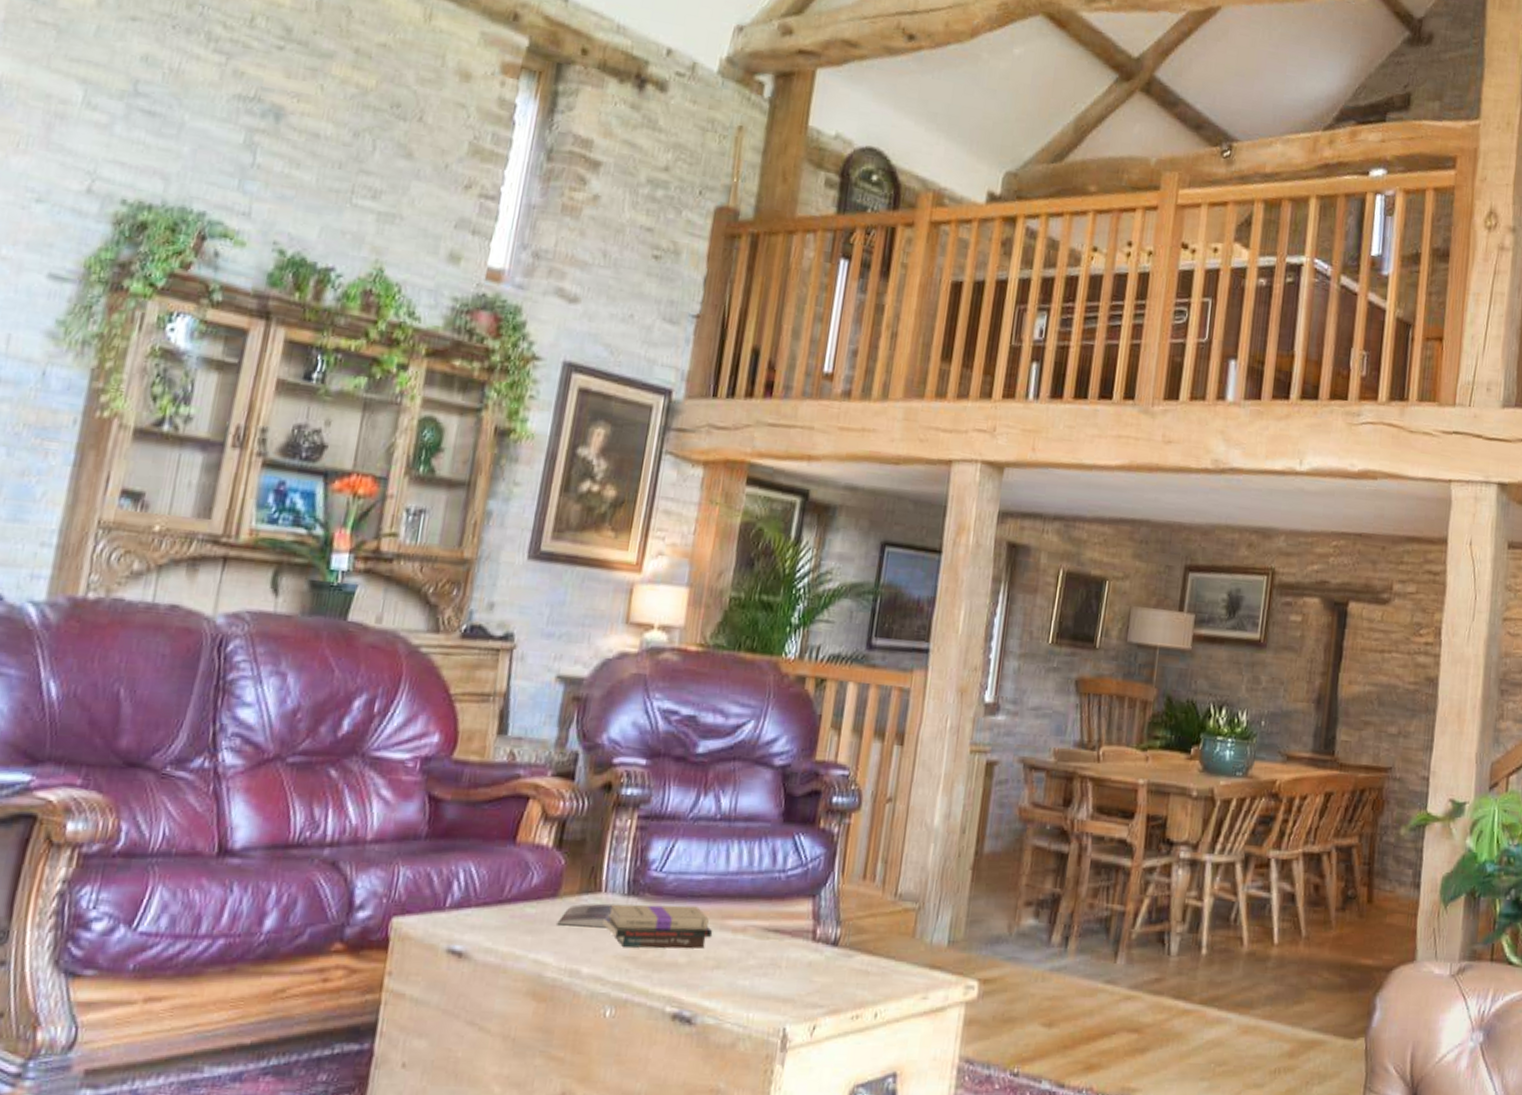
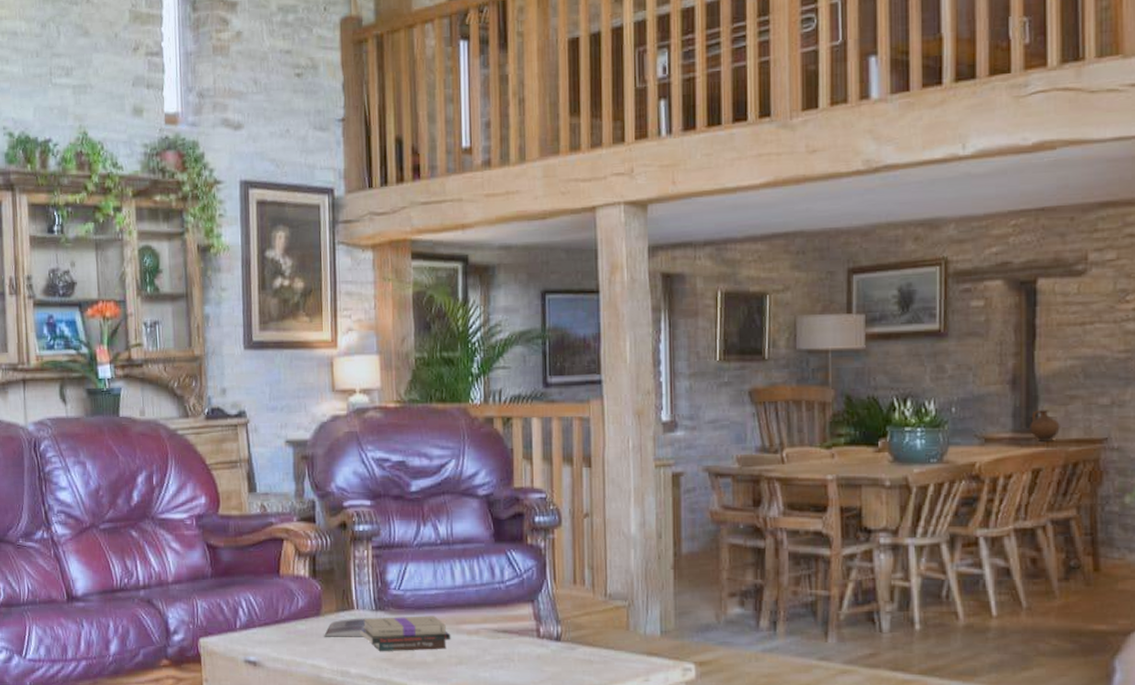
ceramic jug: none [1327,732,1354,766] -> present [1030,410,1060,442]

